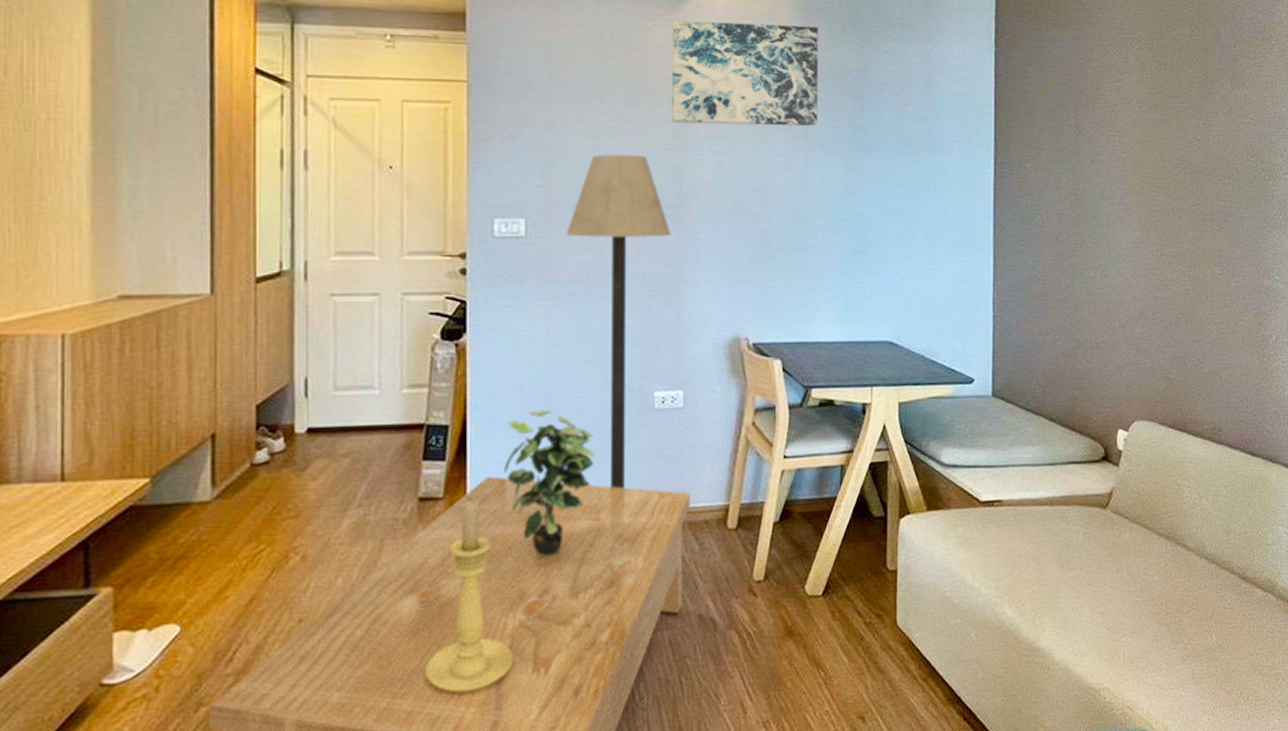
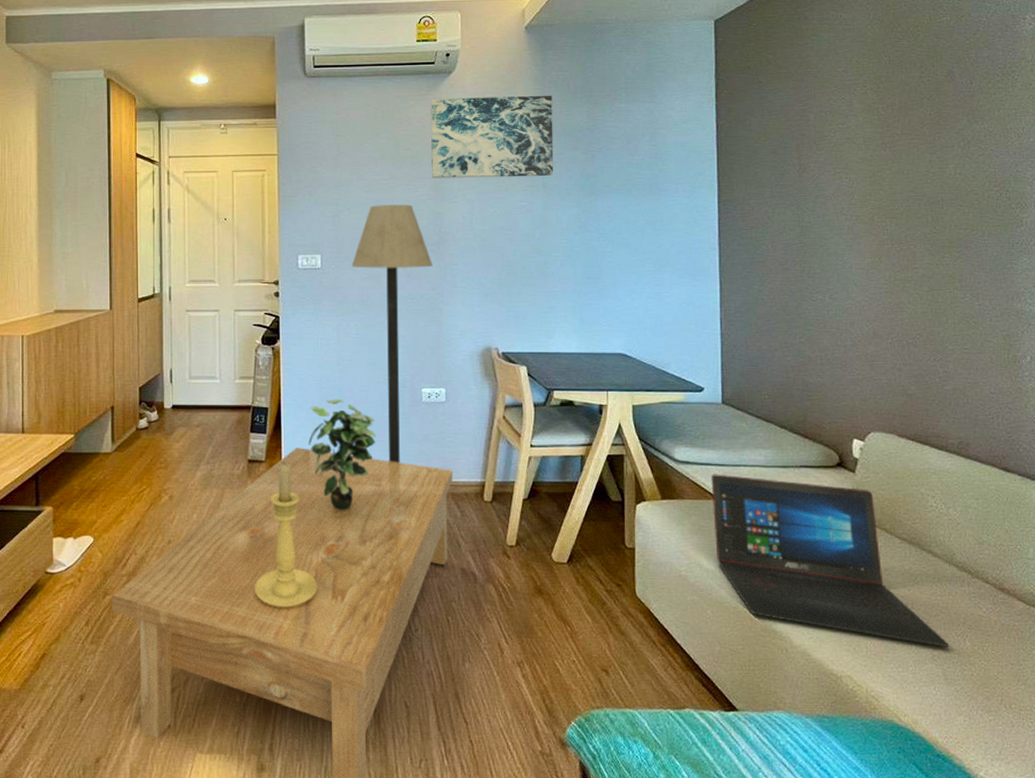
laptop: none [978,477,1198,646] -> present [711,474,950,647]

